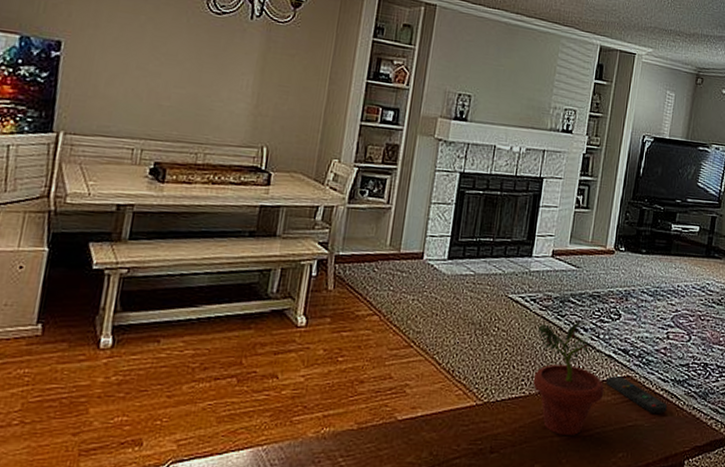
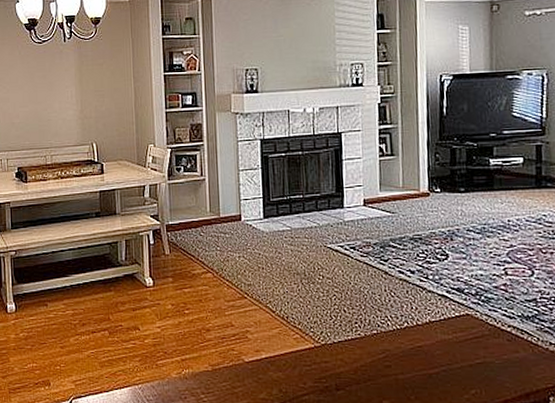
potted plant: present [533,319,605,435] -> none [363,262,444,373]
remote control: present [606,376,667,414] -> none [444,315,518,350]

